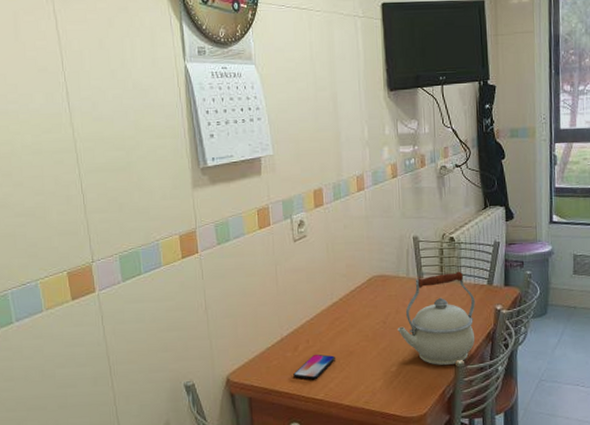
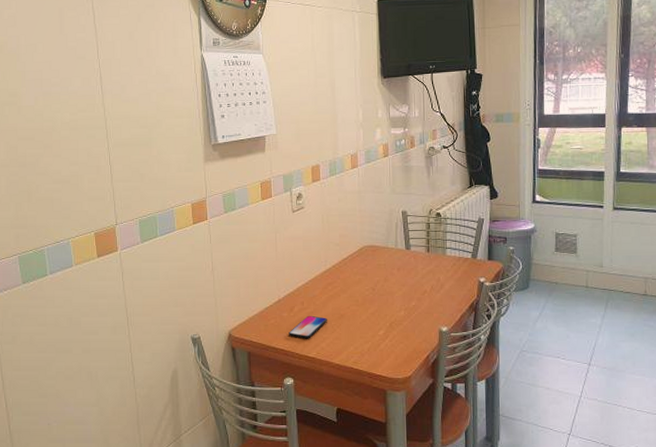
kettle: present [397,271,475,366] -> none [385,244,460,332]

